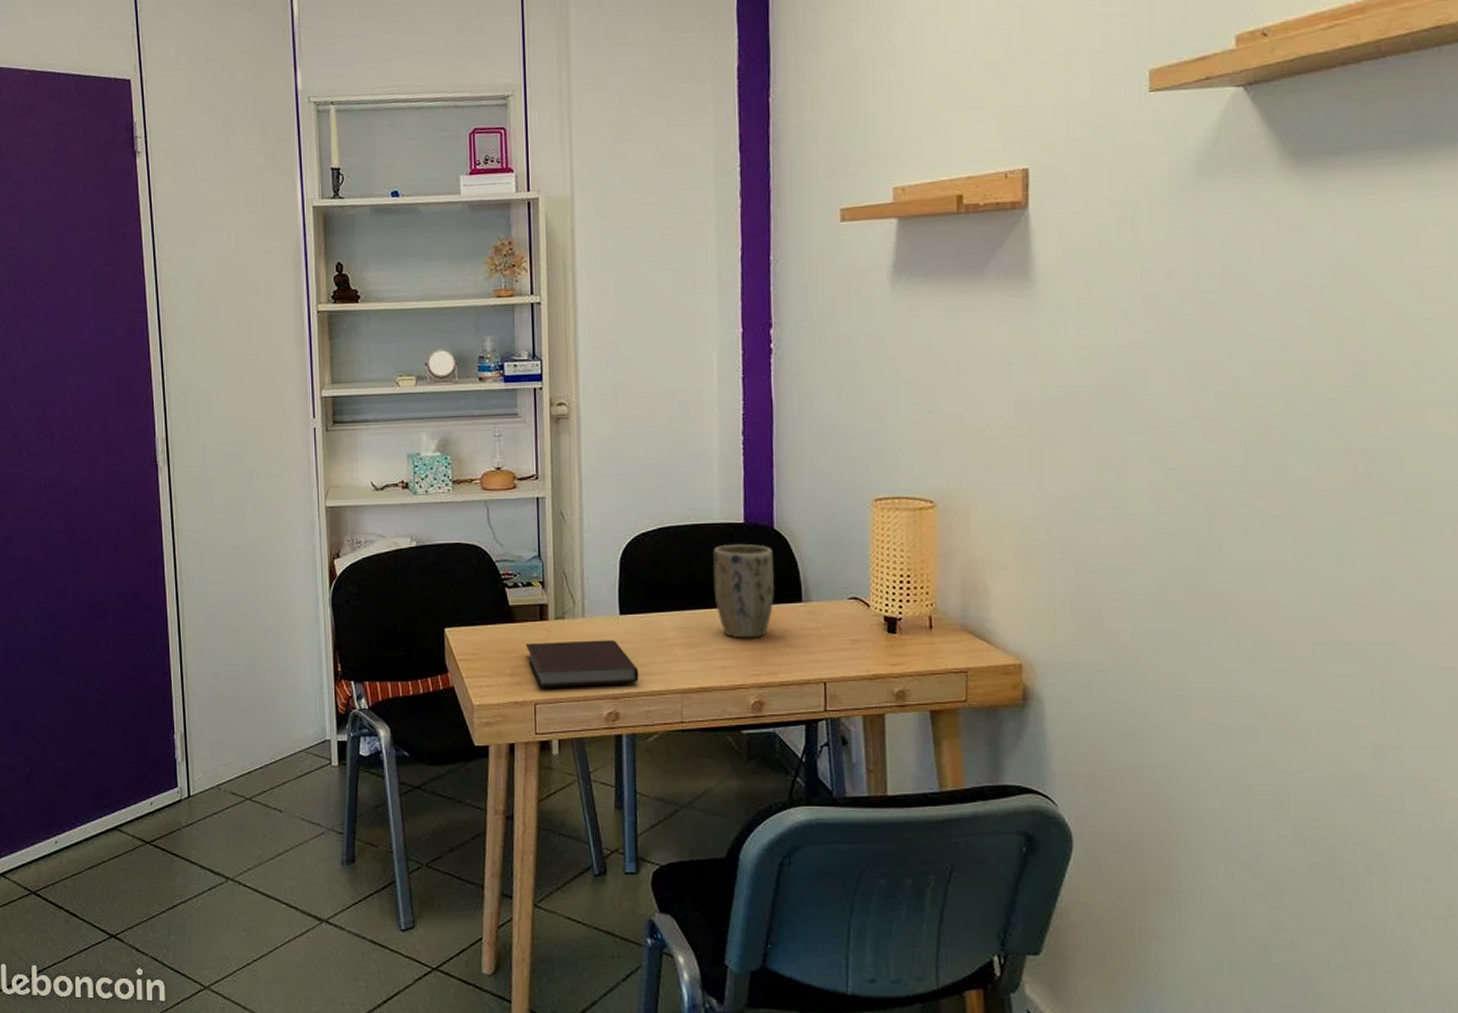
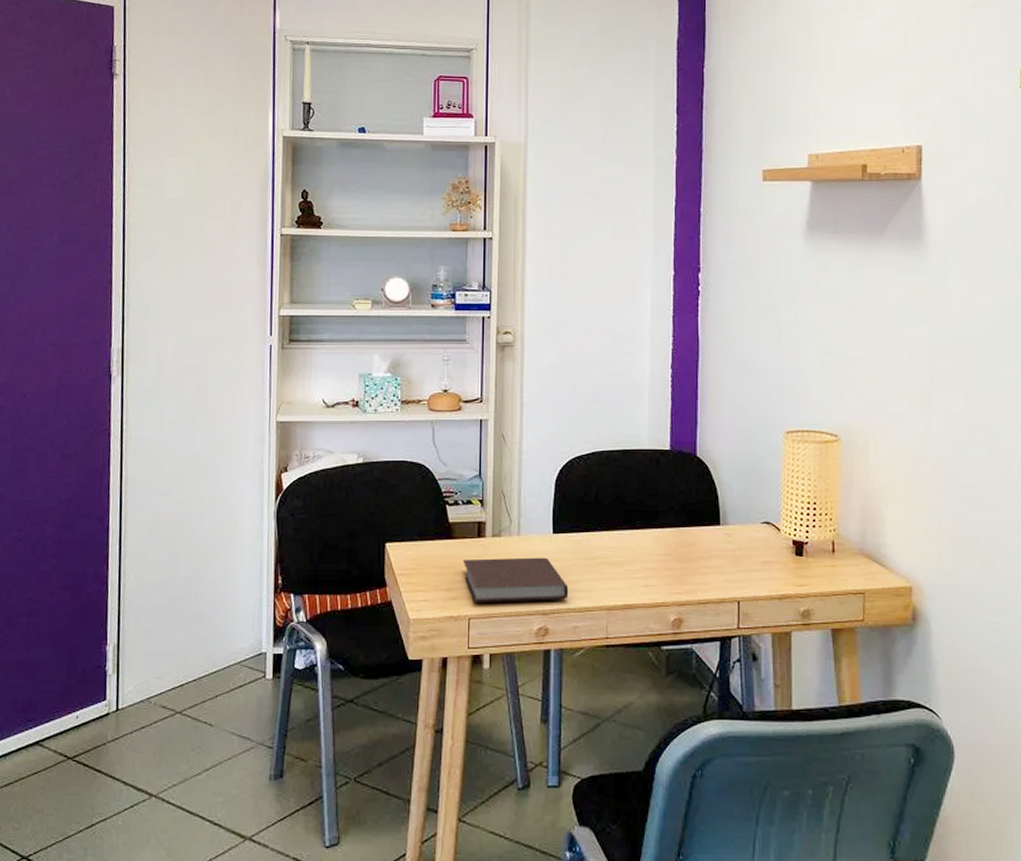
plant pot: present [712,544,774,638] -> none [640,470,695,558]

